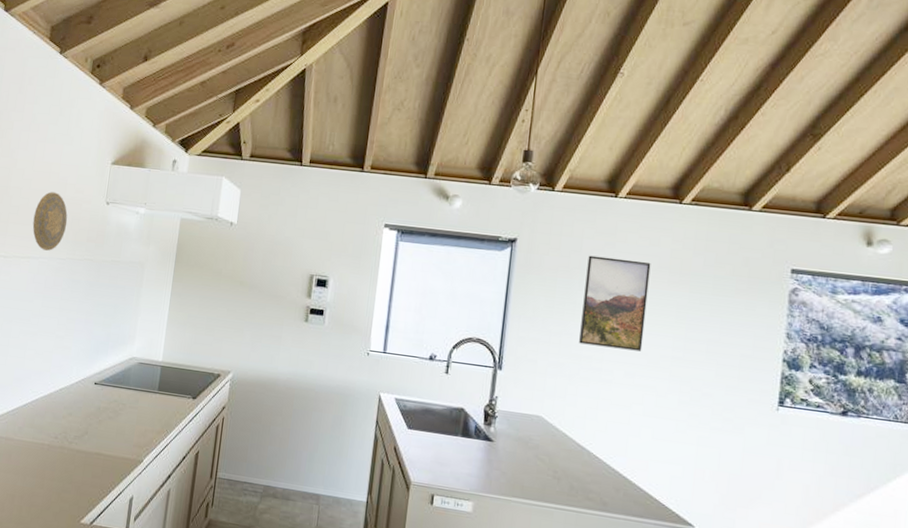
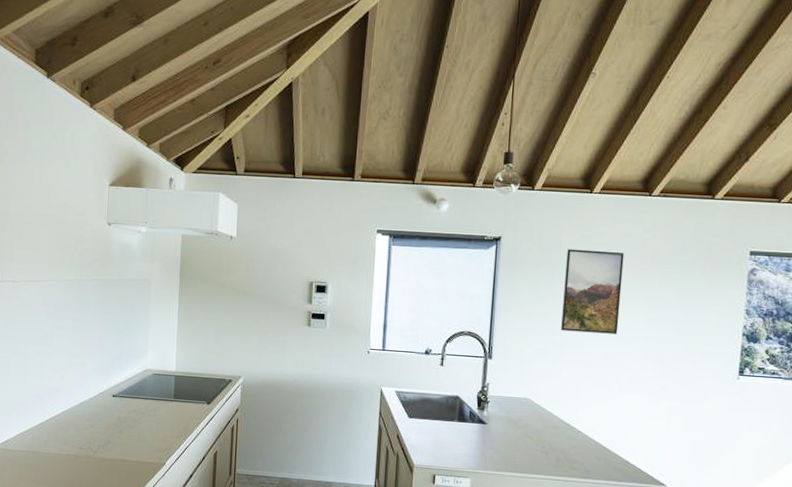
decorative plate: present [32,191,68,251] -> none [37,216,72,273]

